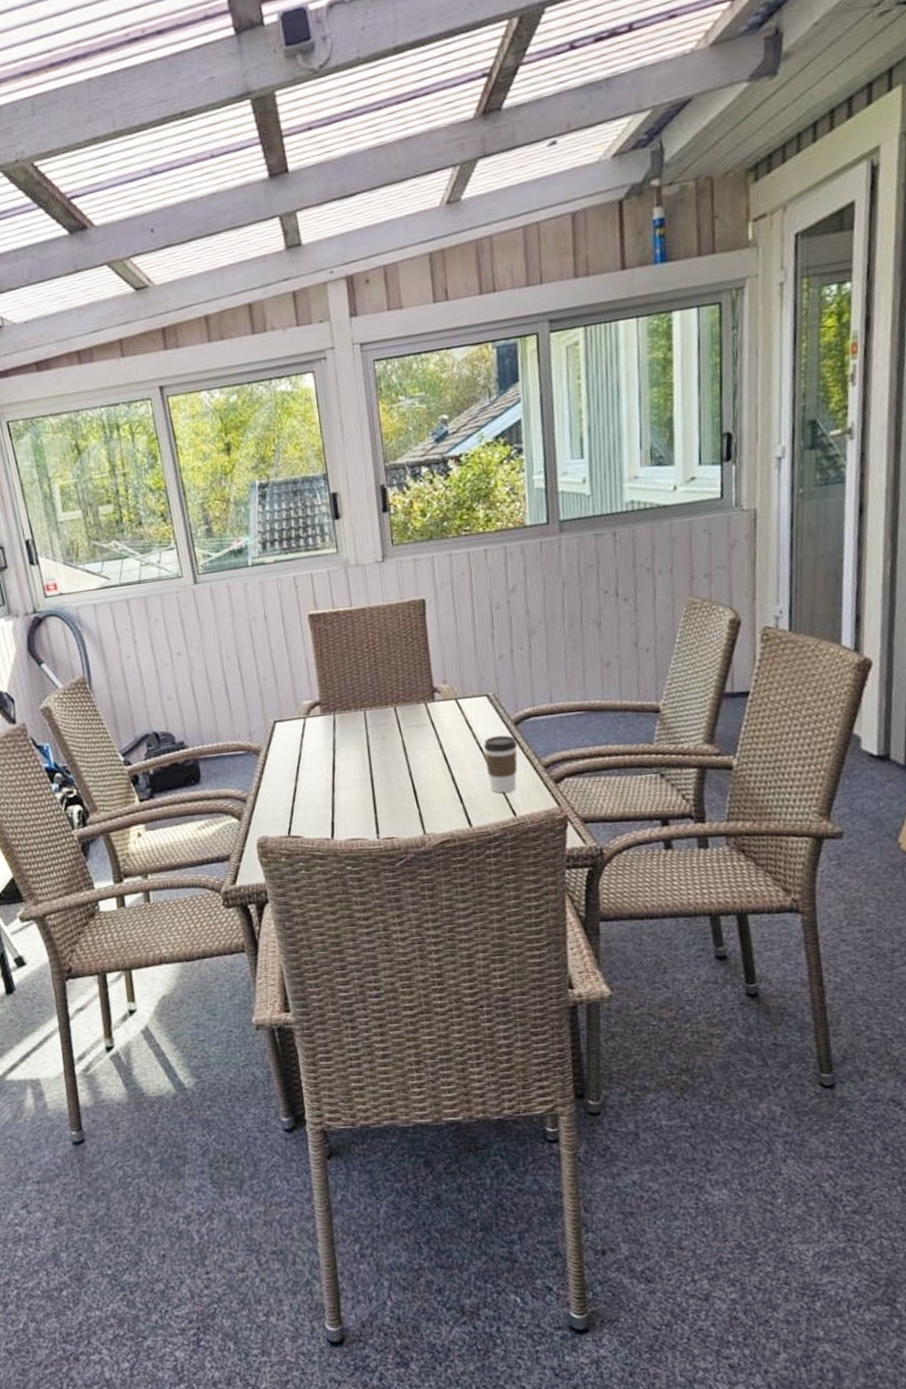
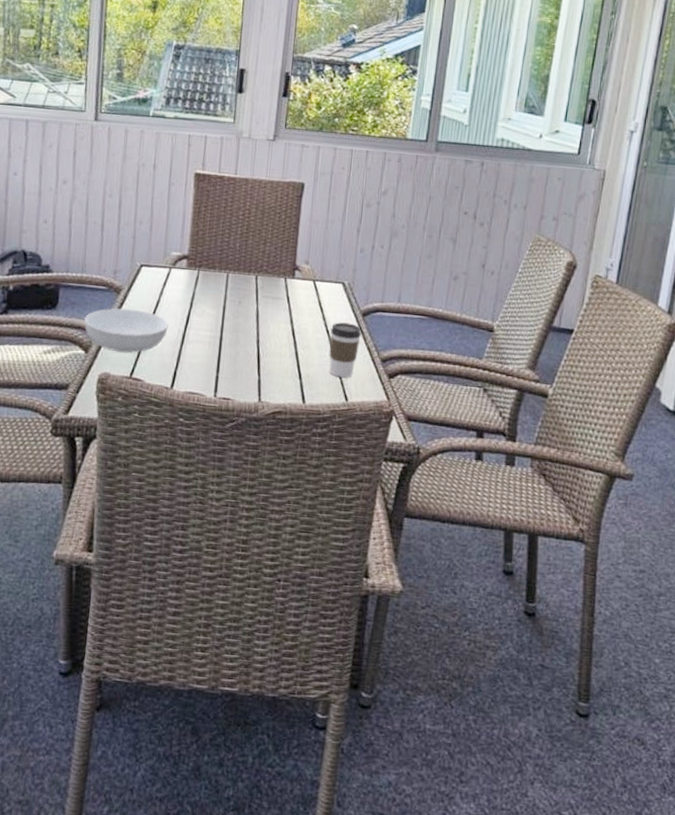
serving bowl: none [230,767,316,814] -> present [84,308,169,354]

